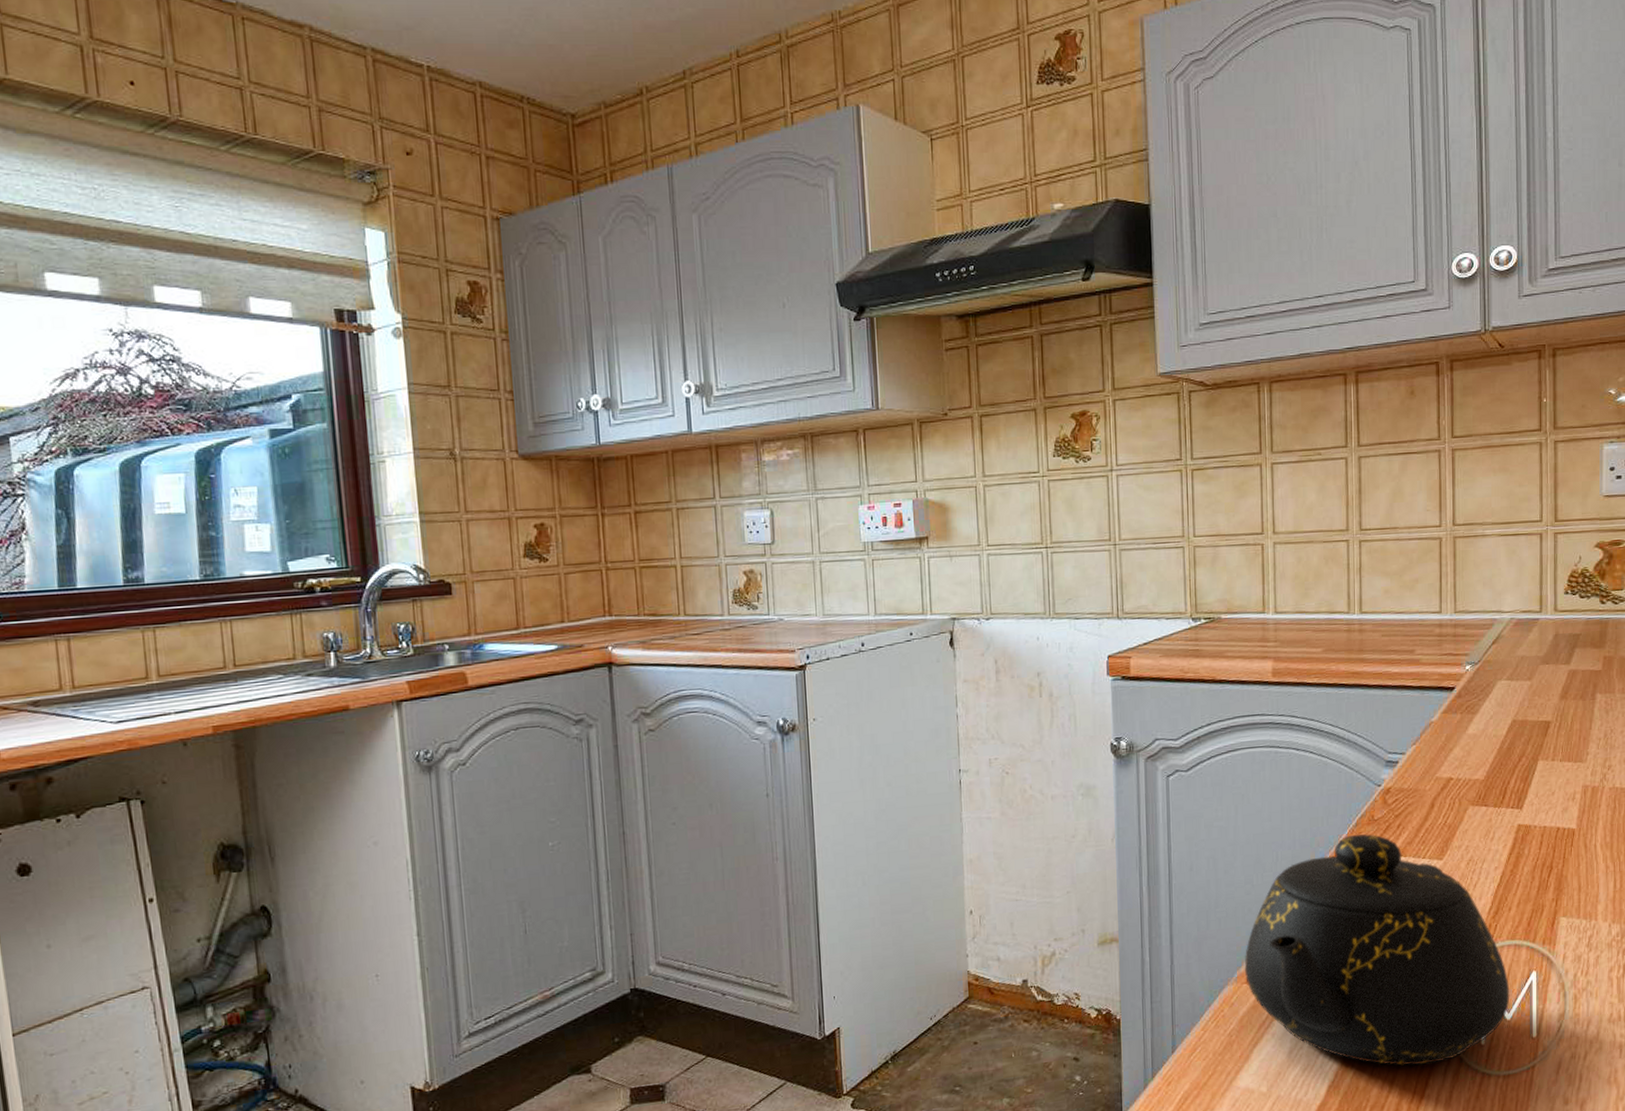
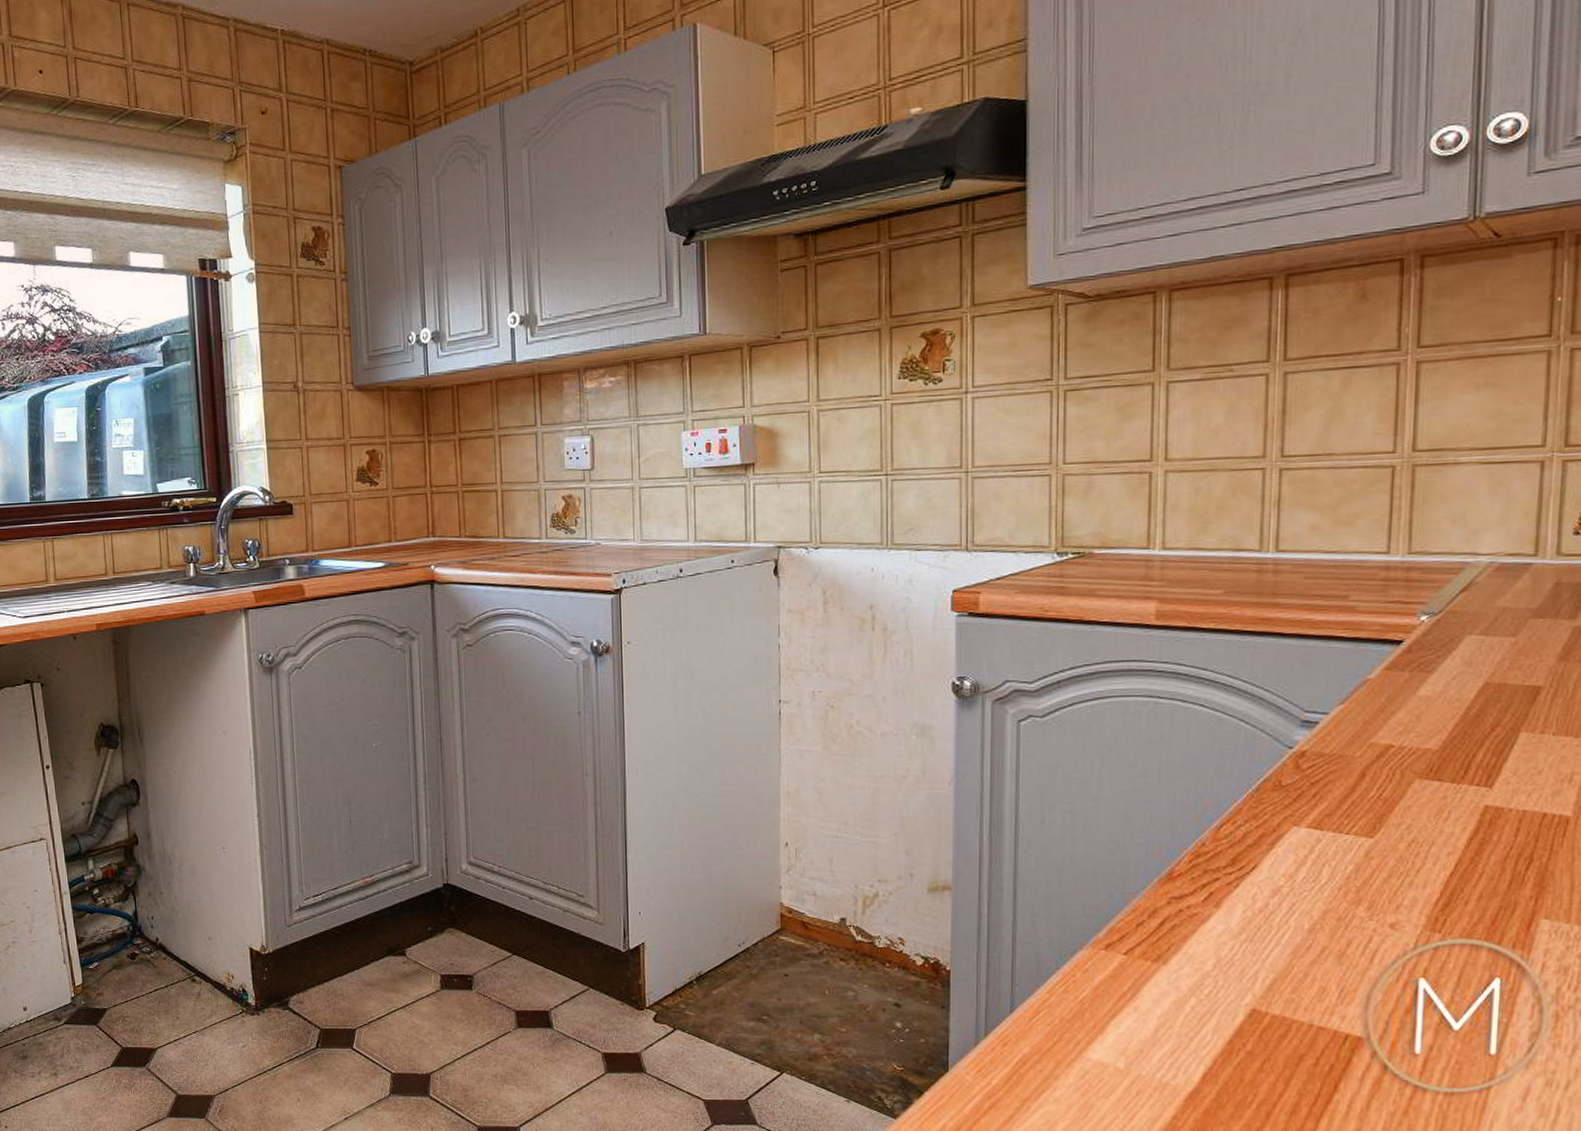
teapot: present [1244,834,1510,1066] -> none [1103,800,1461,1066]

